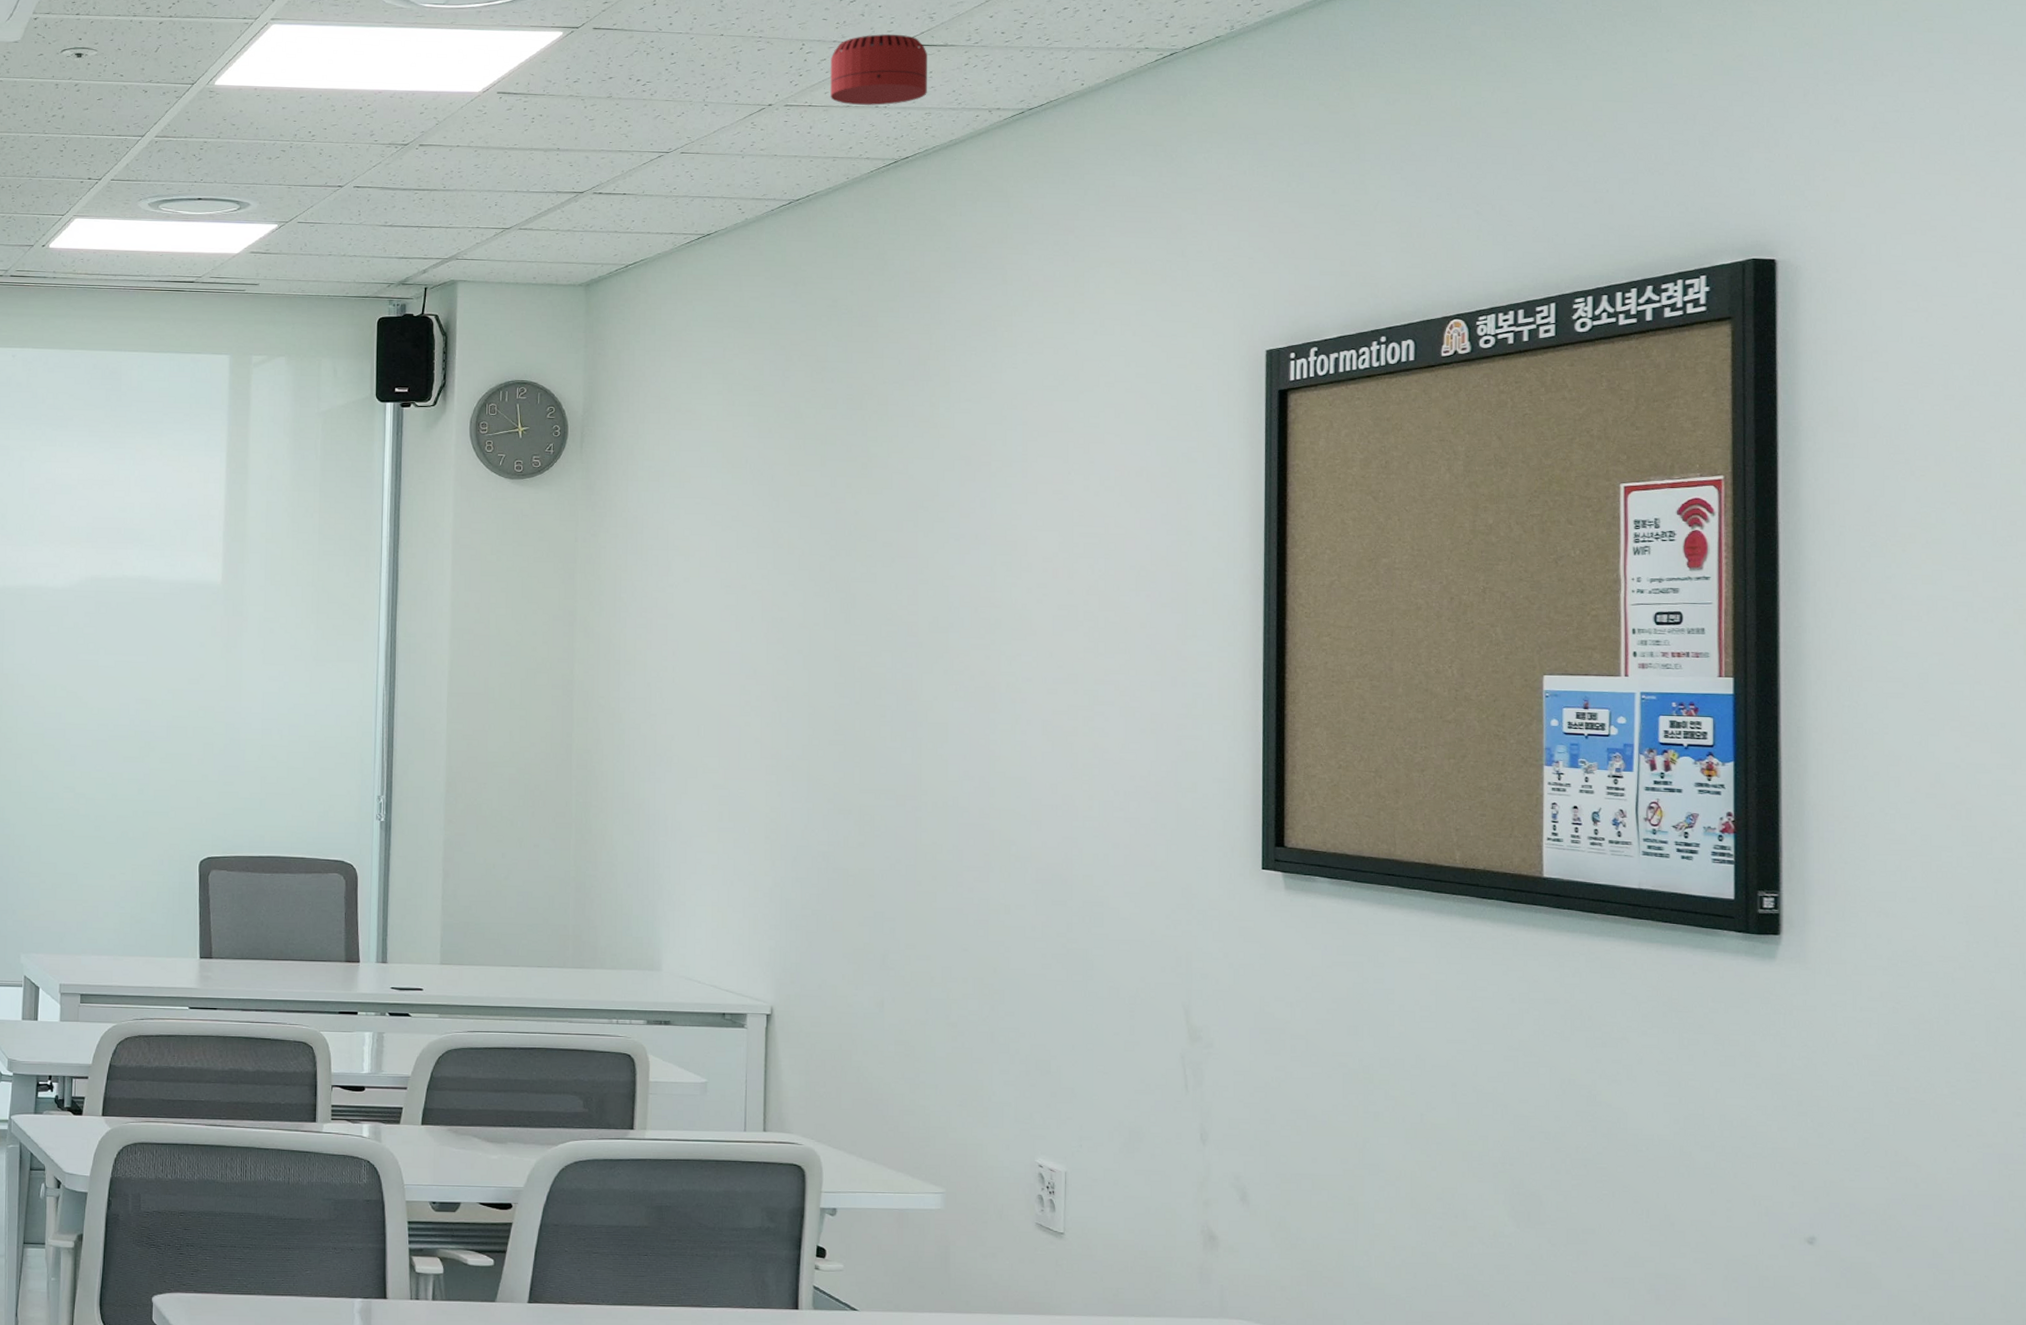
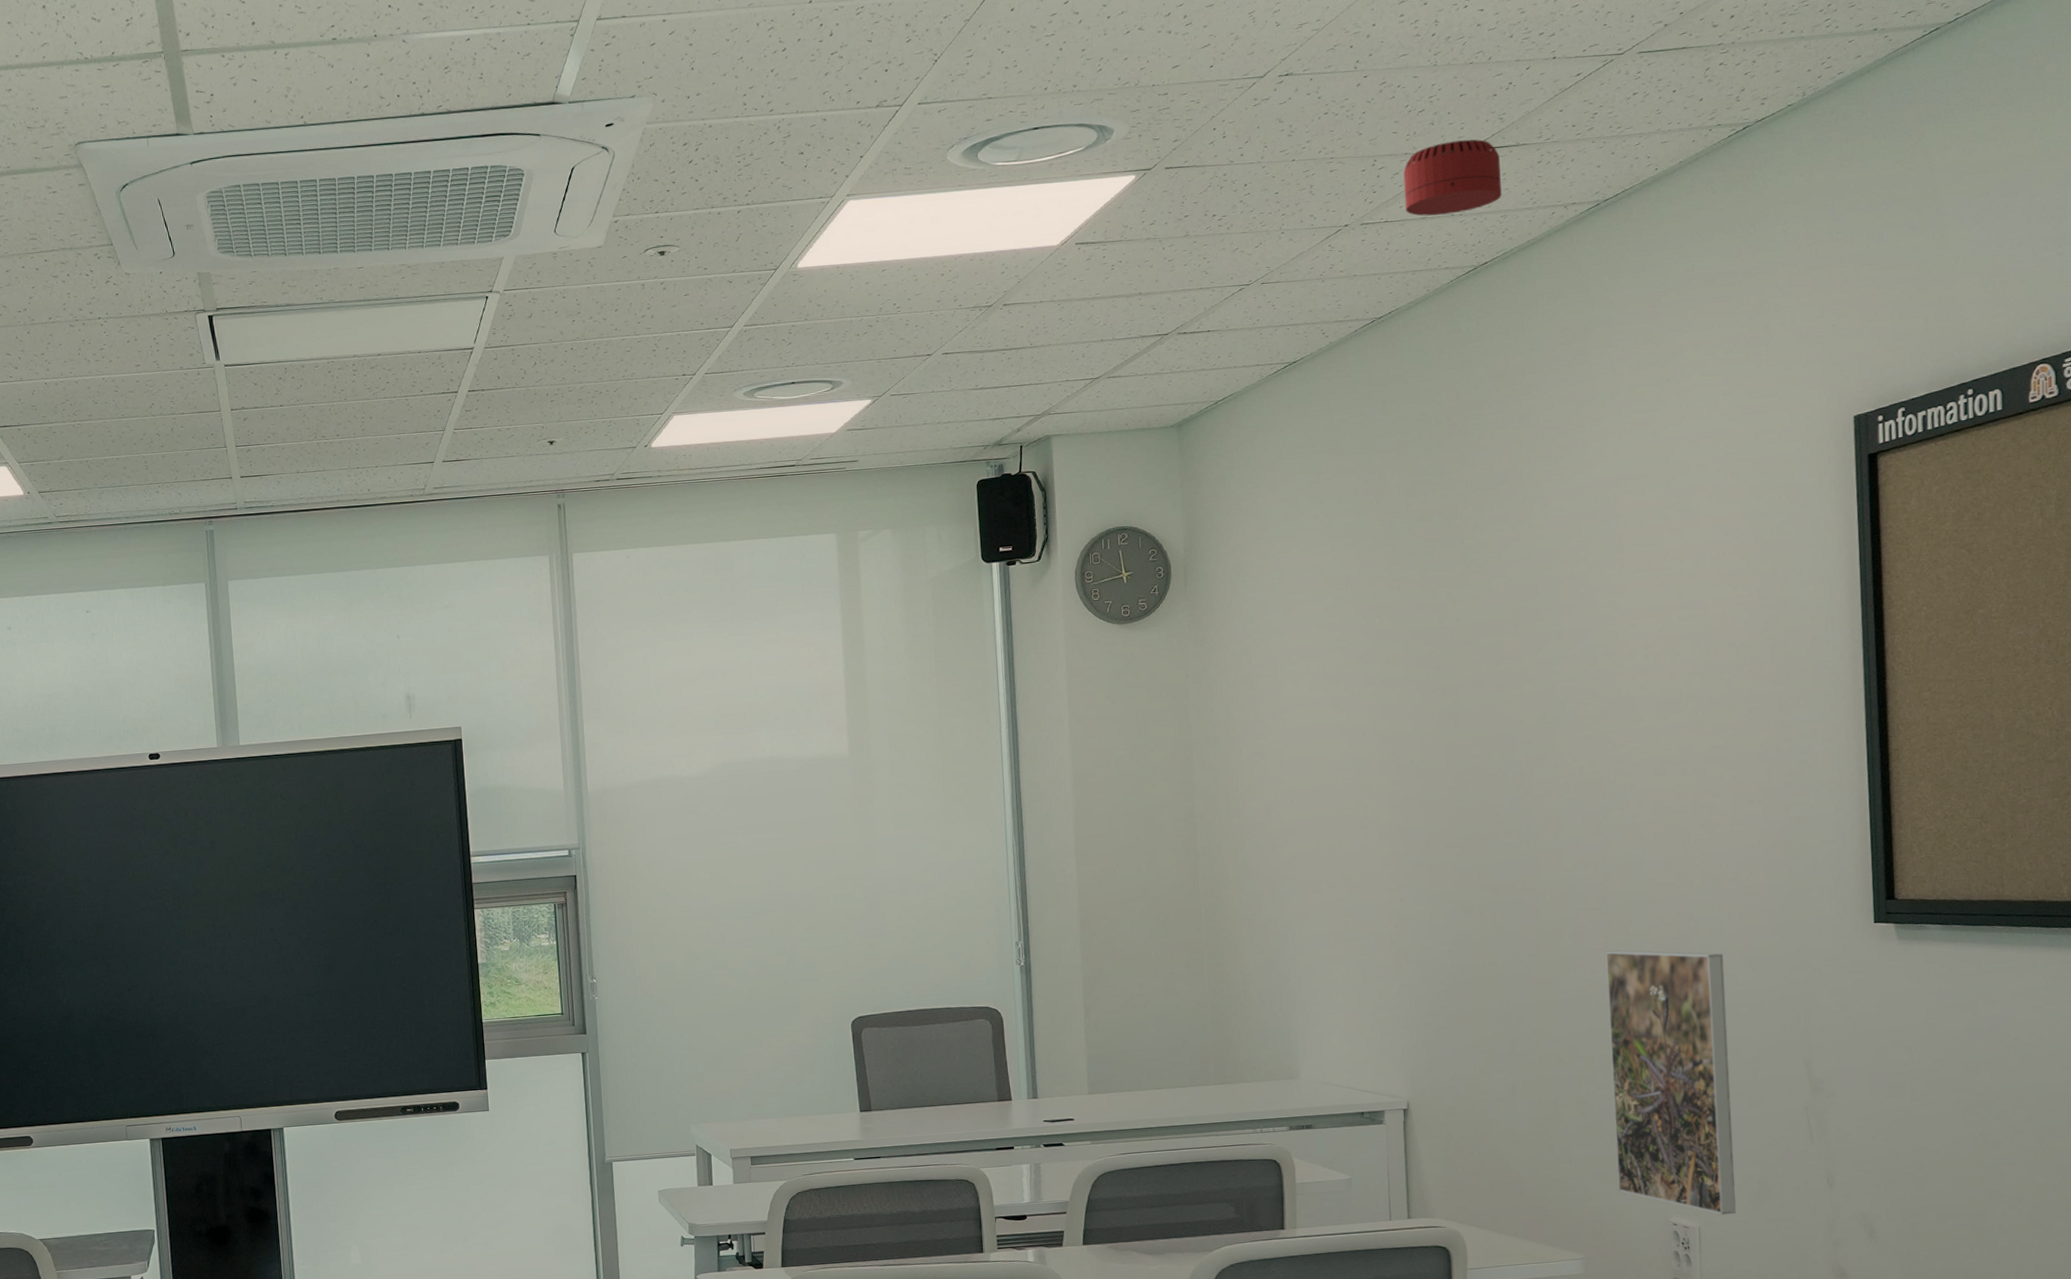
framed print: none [984,870,1106,1162] -> present [1606,950,1737,1215]

